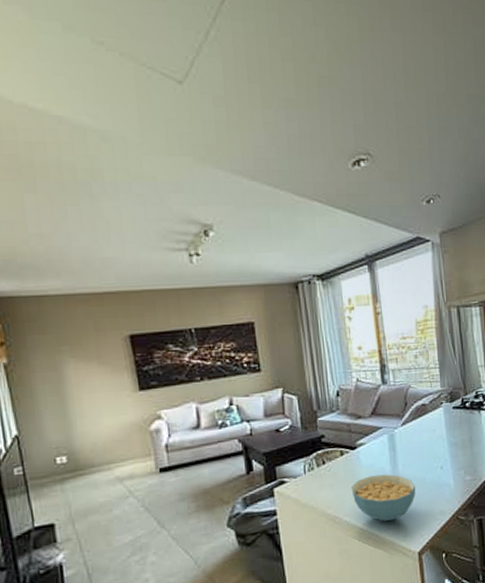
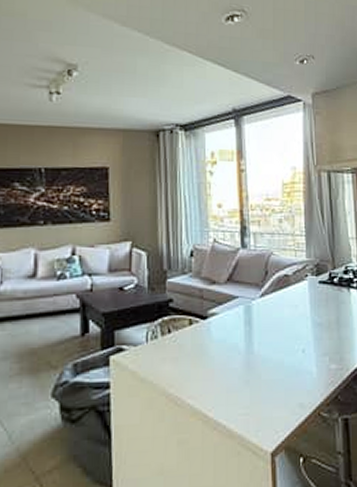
cereal bowl: present [351,474,416,522] -> none [198,352,273,411]

